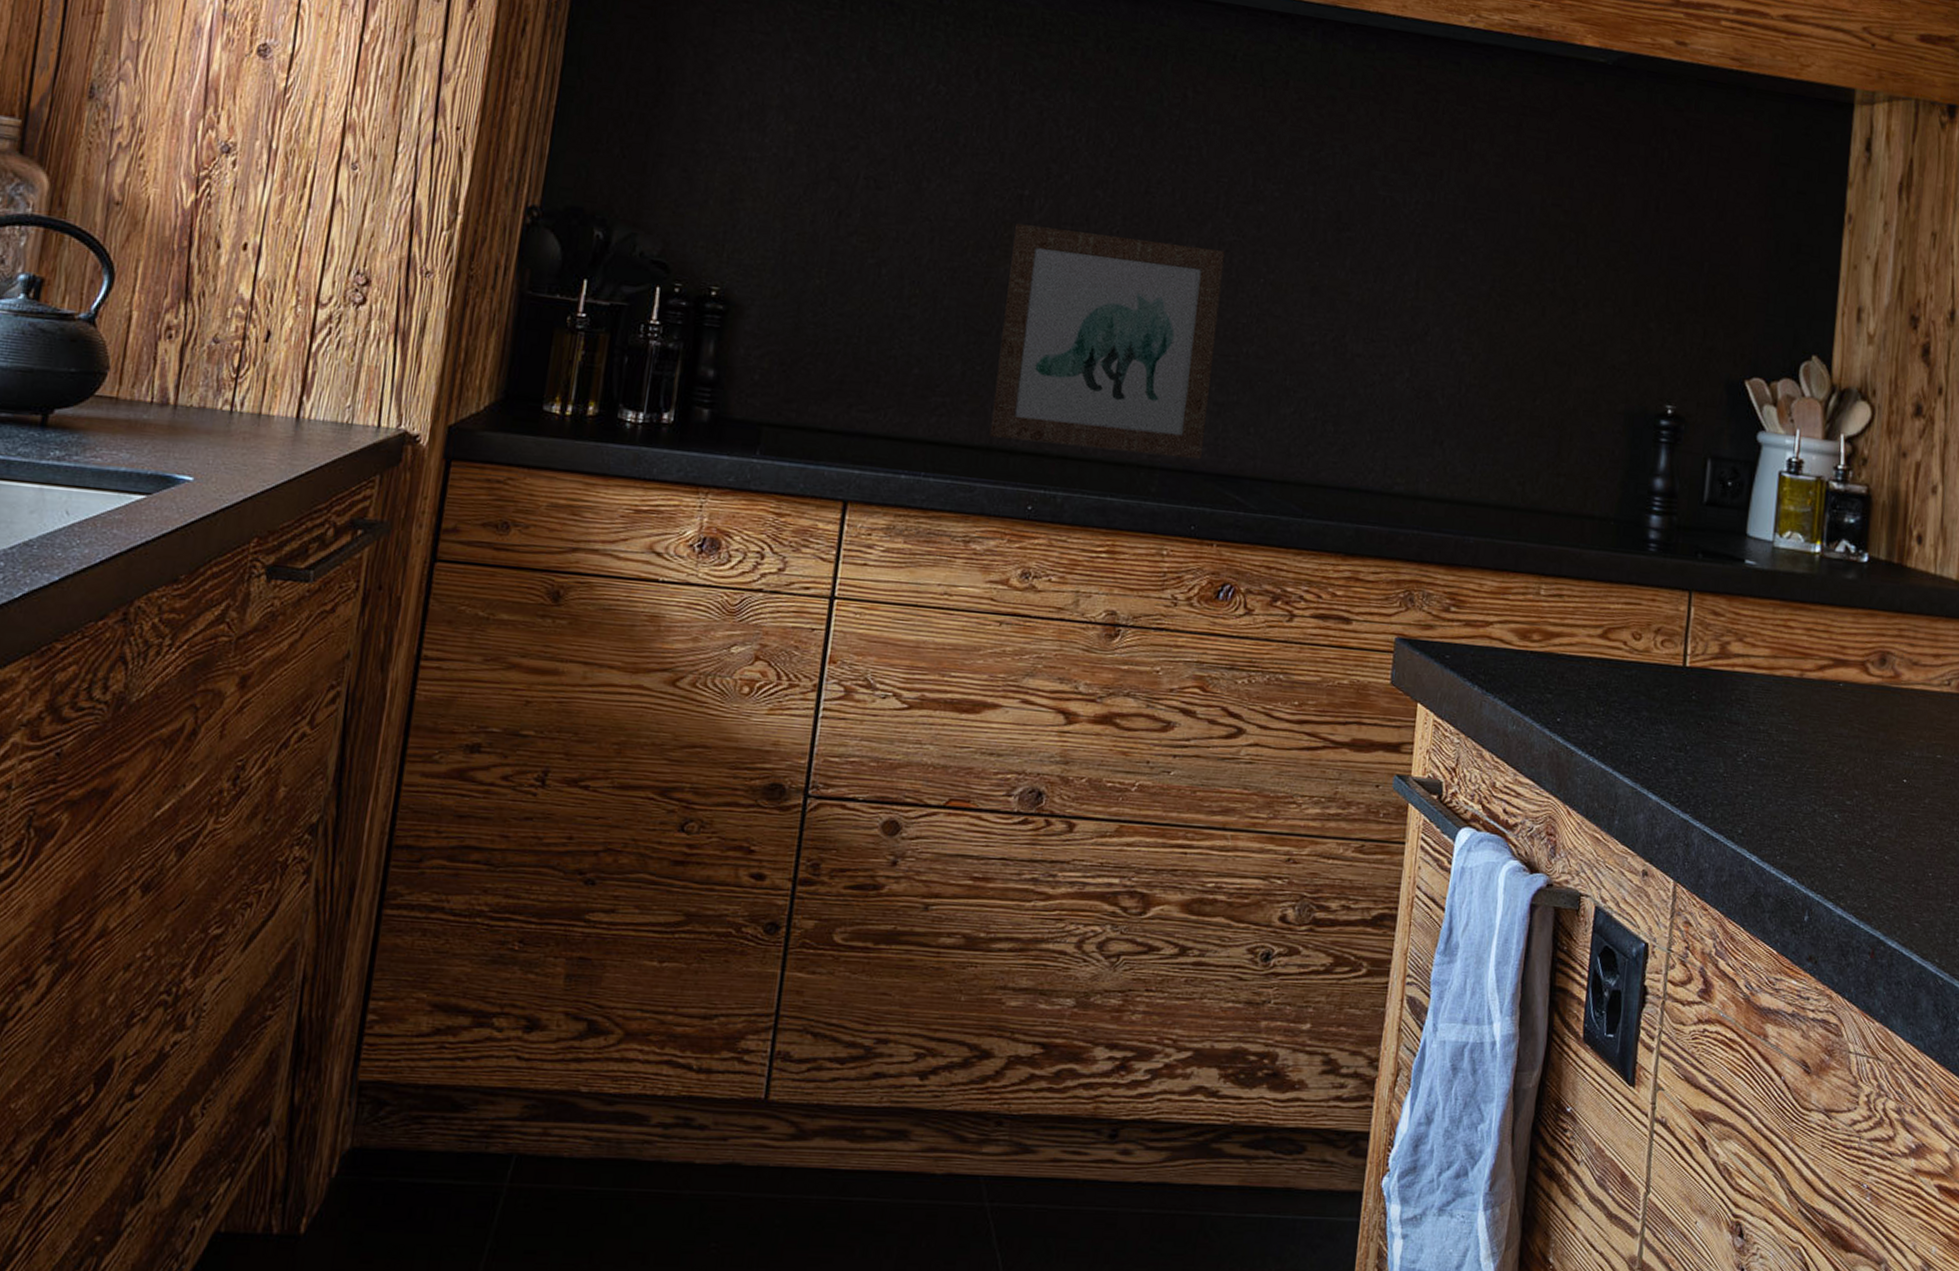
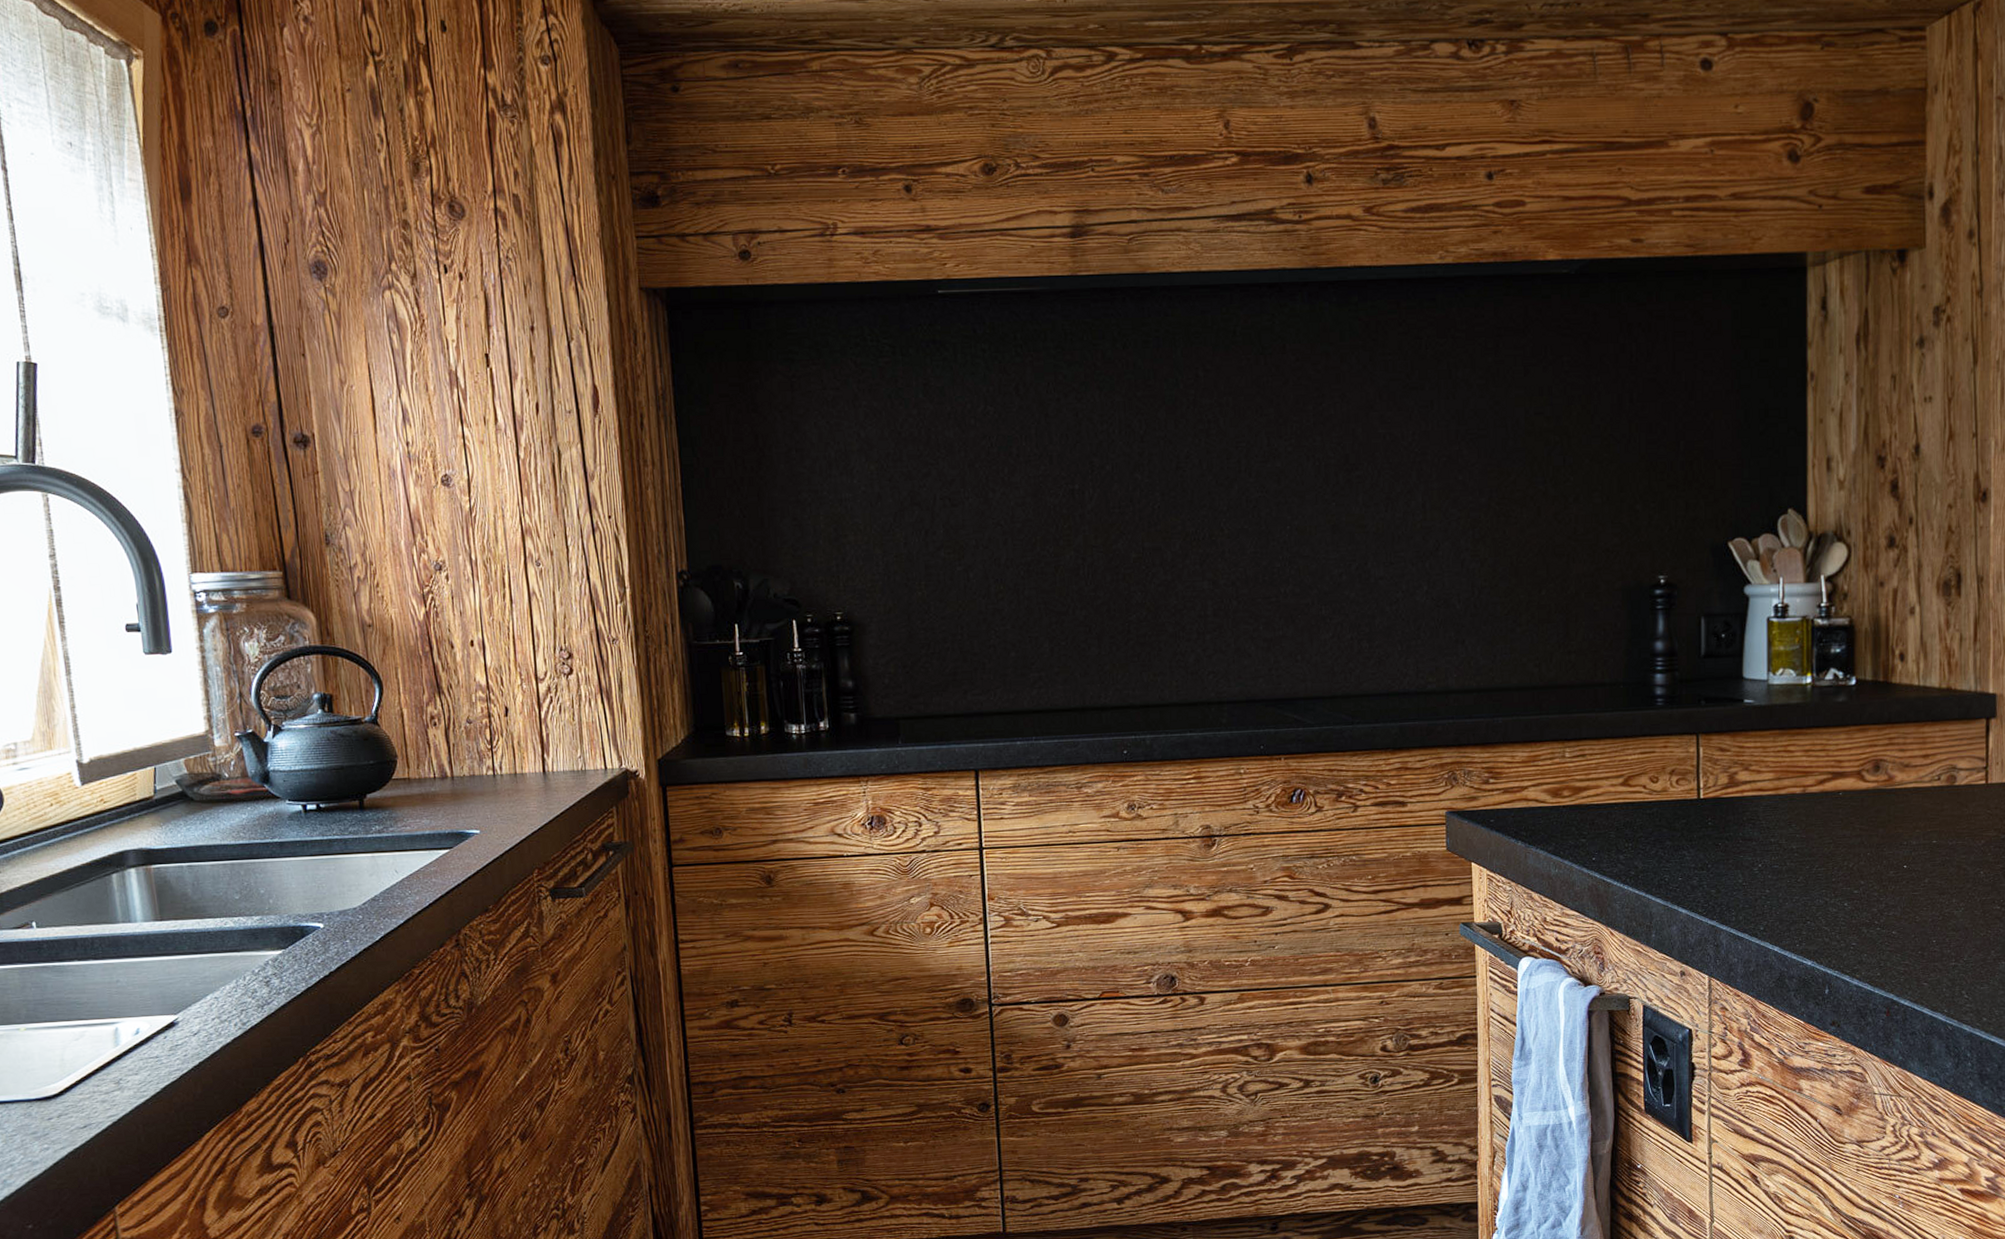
wall art: present [989,223,1225,460] -> none [1073,508,1260,699]

